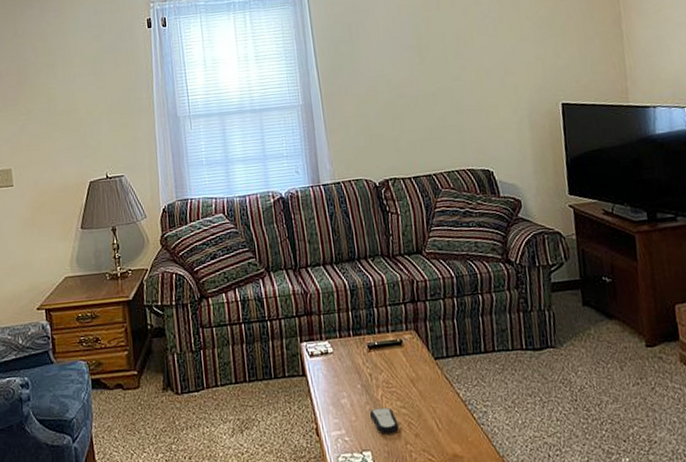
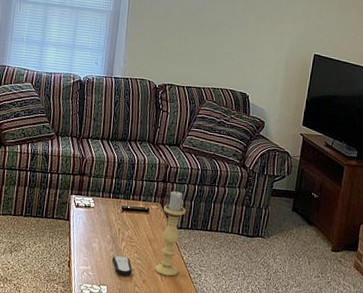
candle holder: none [420,310,457,423] -> present [155,191,186,276]

